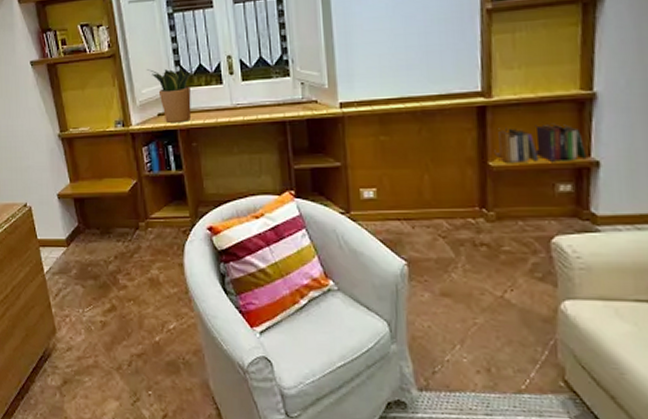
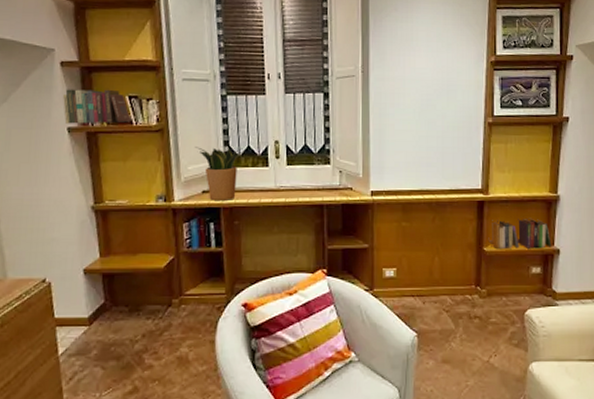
books: none [24,20,85,58] -> present [63,89,132,124]

